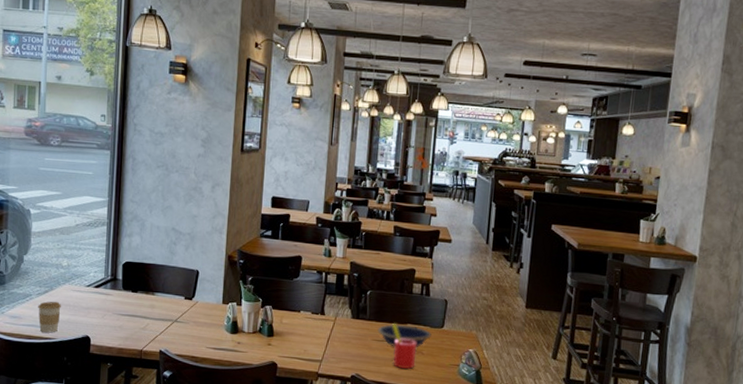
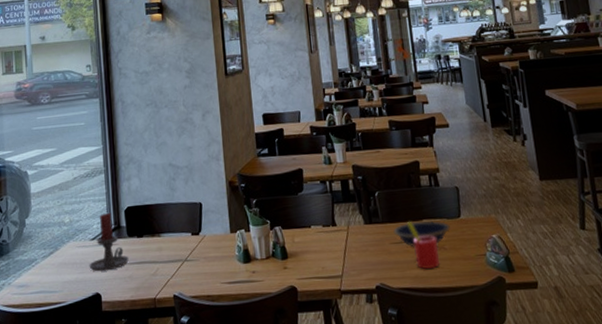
coffee cup: present [38,301,61,333] -> none [44,261,68,298]
candle holder: none [82,263,121,318] -> present [89,212,129,272]

